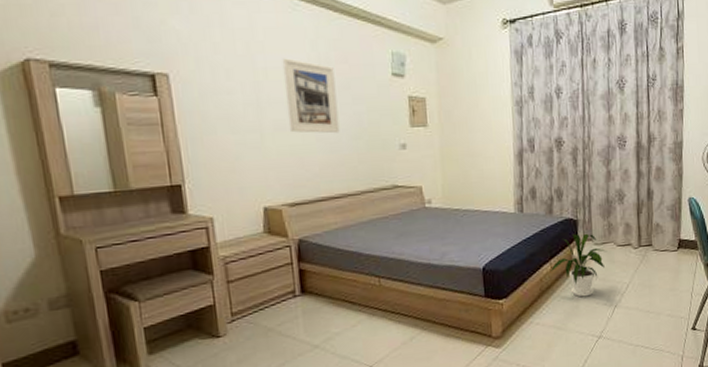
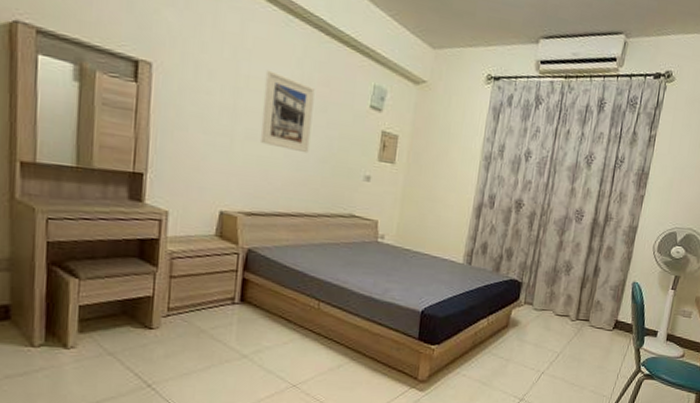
house plant: present [549,233,608,297] -> none [485,295,545,358]

